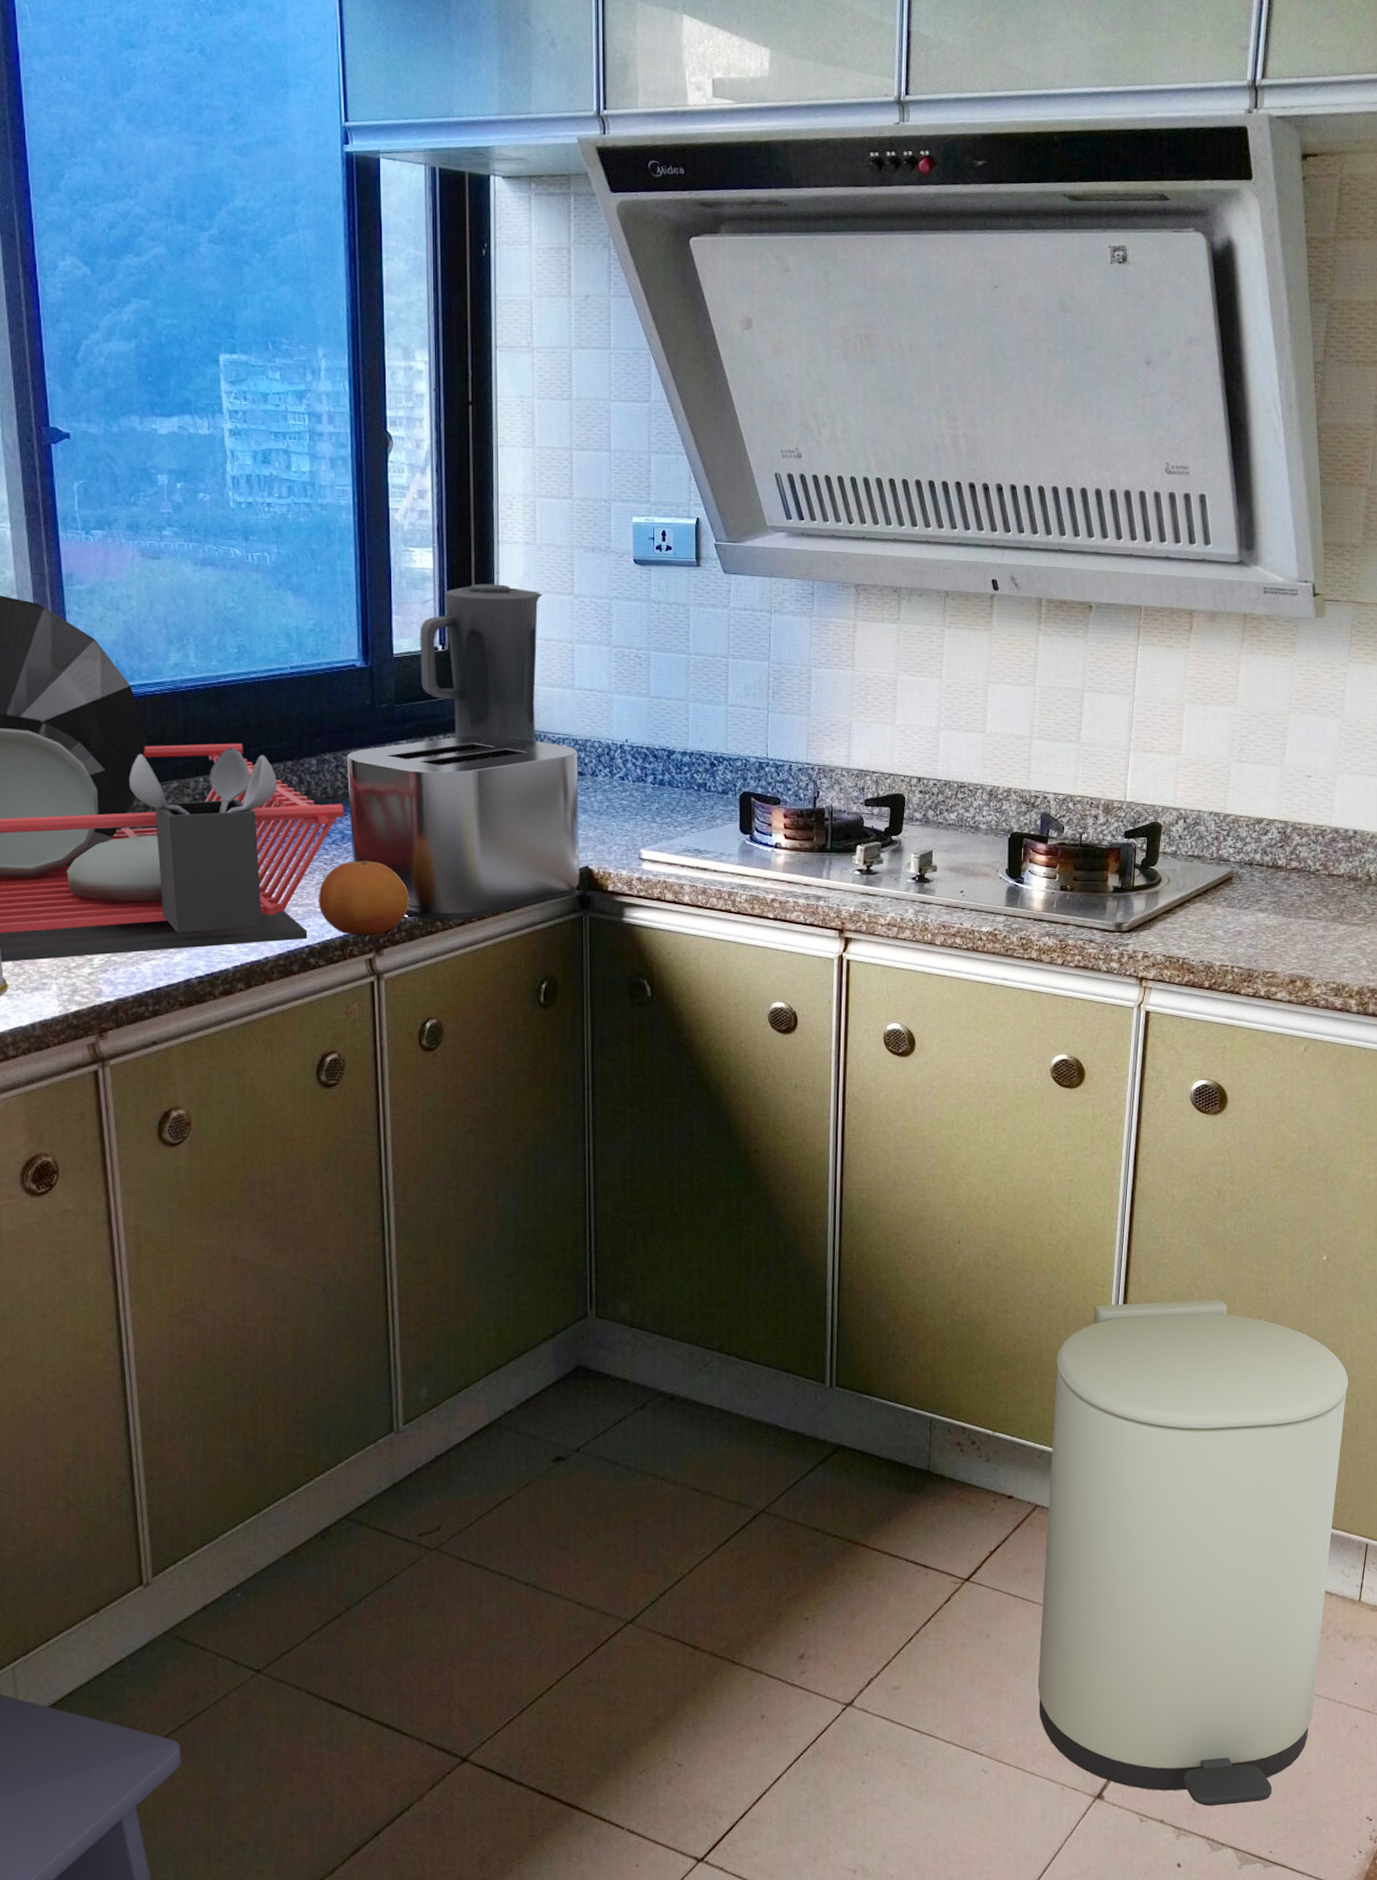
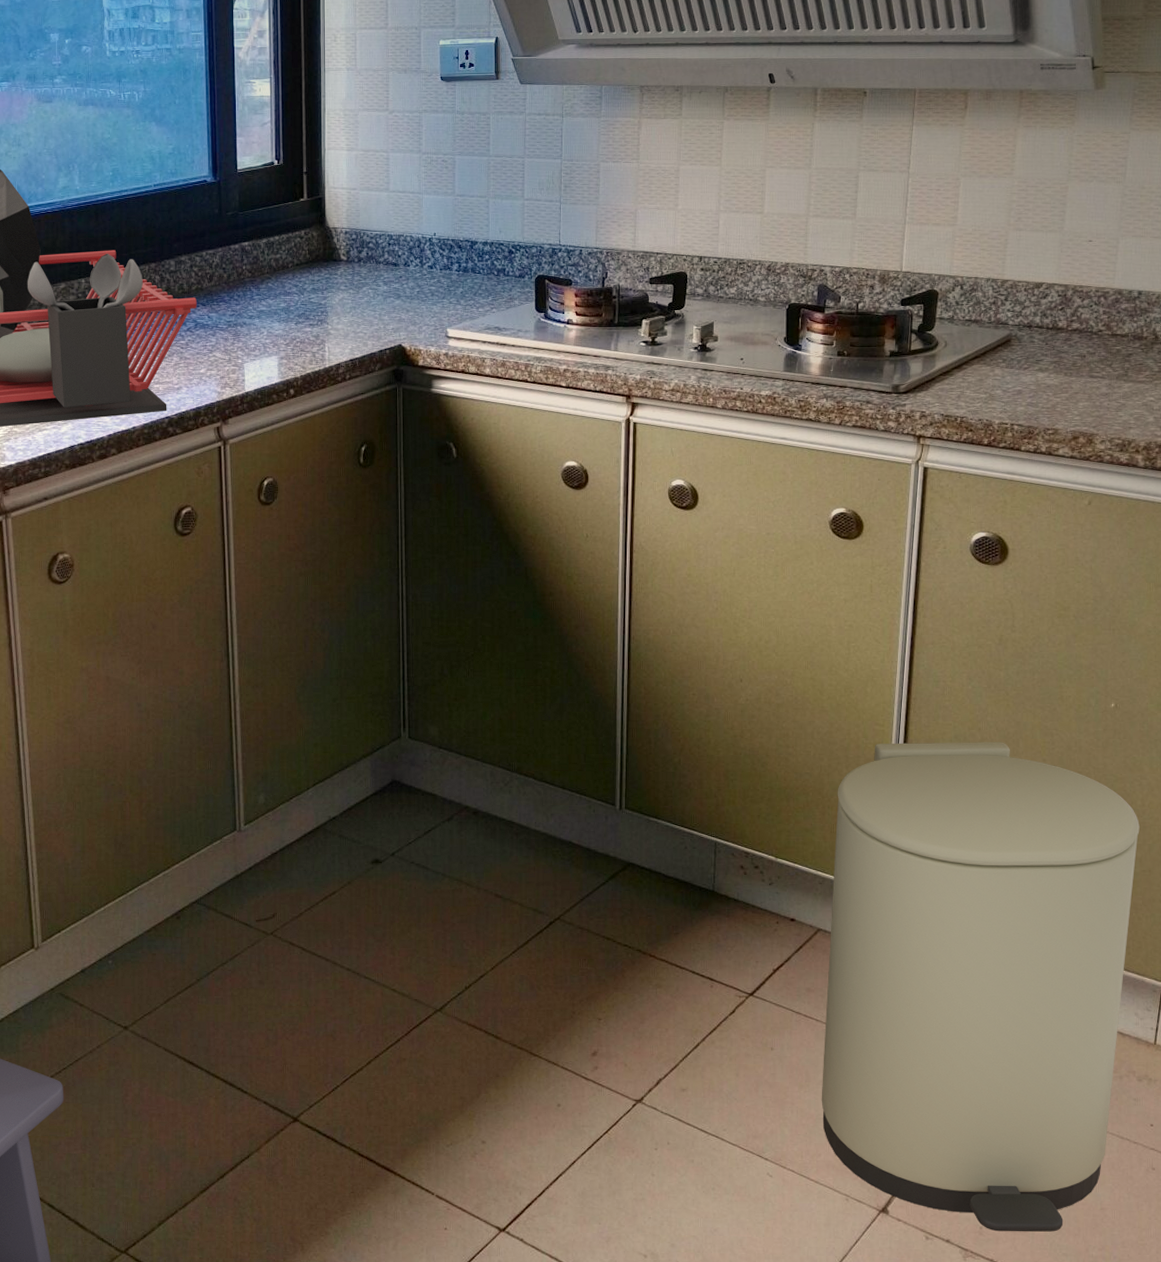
fruit: present [319,861,409,936] -> none [176,345,250,408]
toaster: present [347,735,580,923] -> none [199,235,395,396]
blender: present [420,583,543,742] -> none [259,106,362,238]

